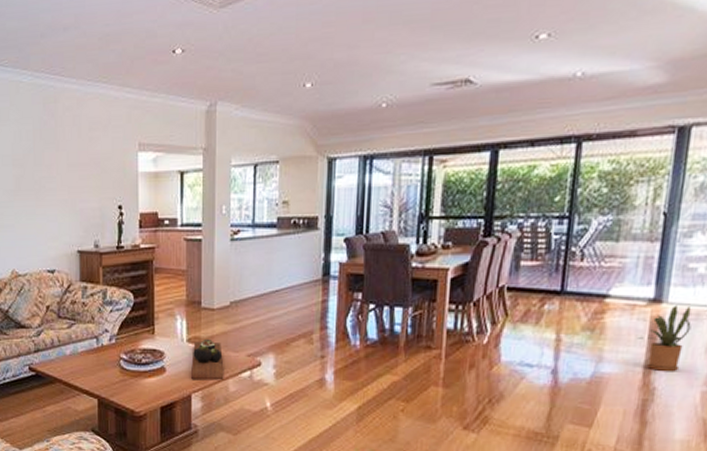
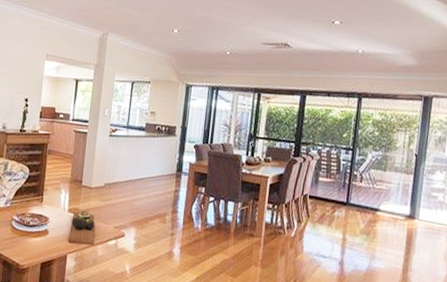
house plant: present [636,305,692,371] -> none [398,222,435,271]

